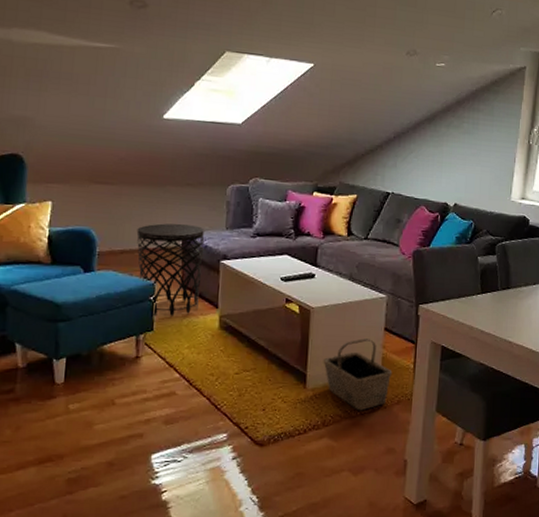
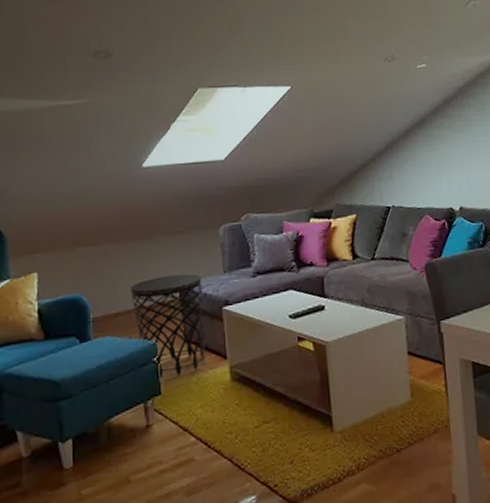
basket: present [323,338,392,411] -> none [347,366,424,448]

